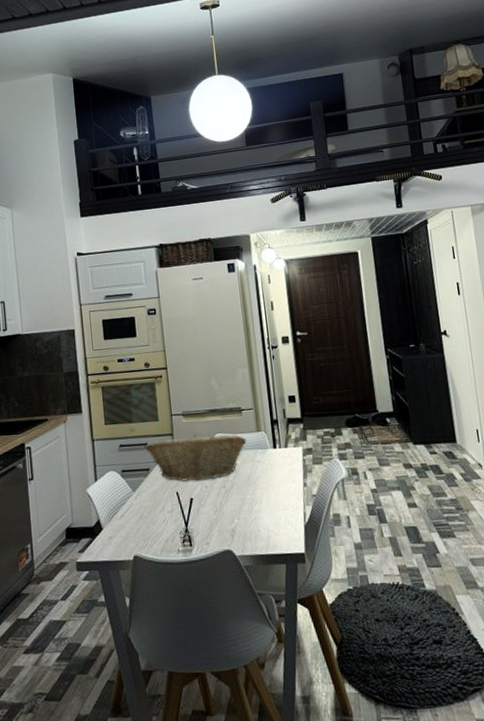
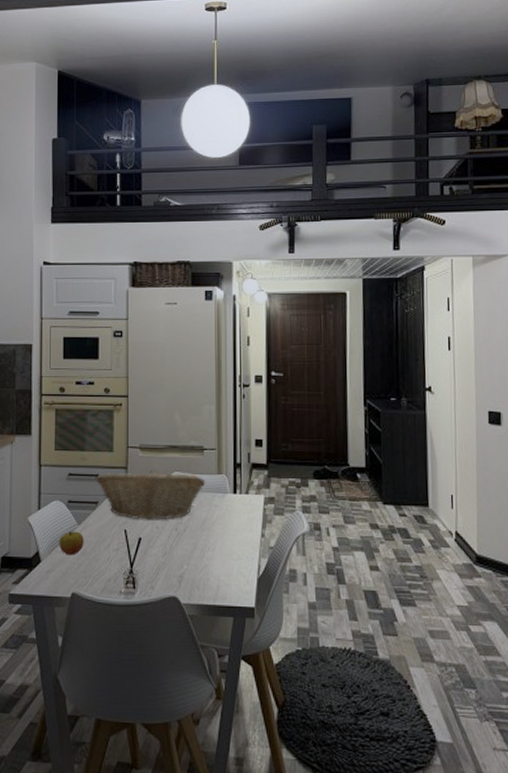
apple: none [117,497,141,521] -> present [59,531,84,555]

